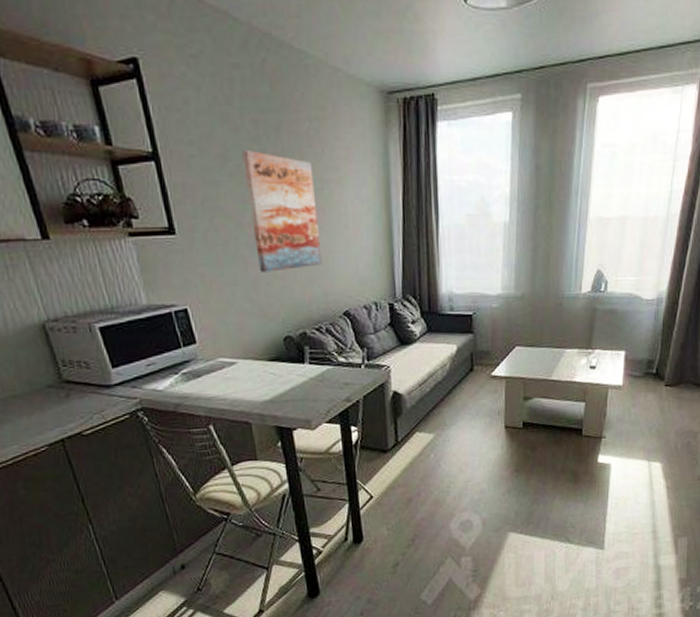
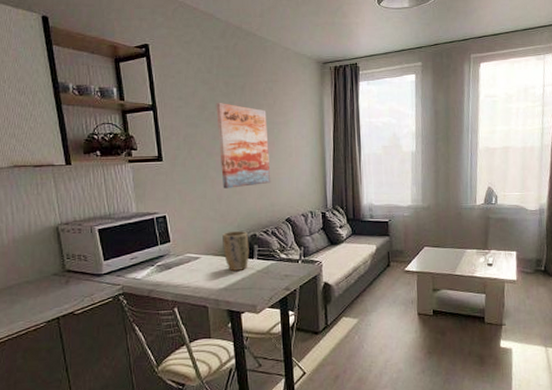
plant pot: none [263,328,299,379] -> present [222,231,249,271]

